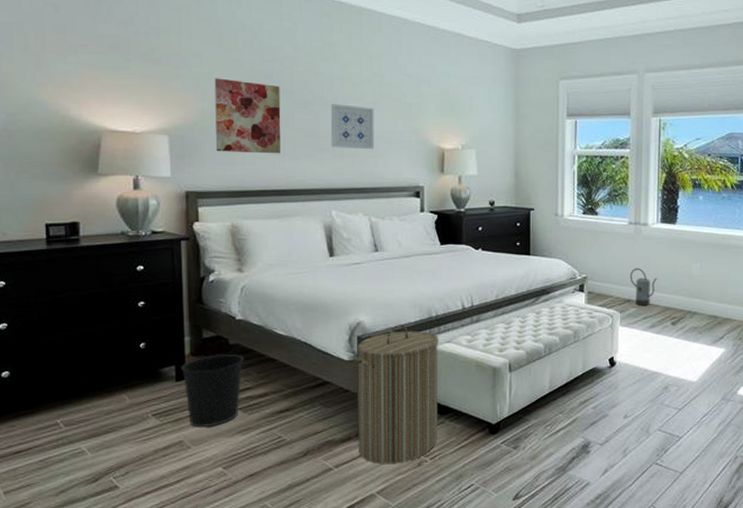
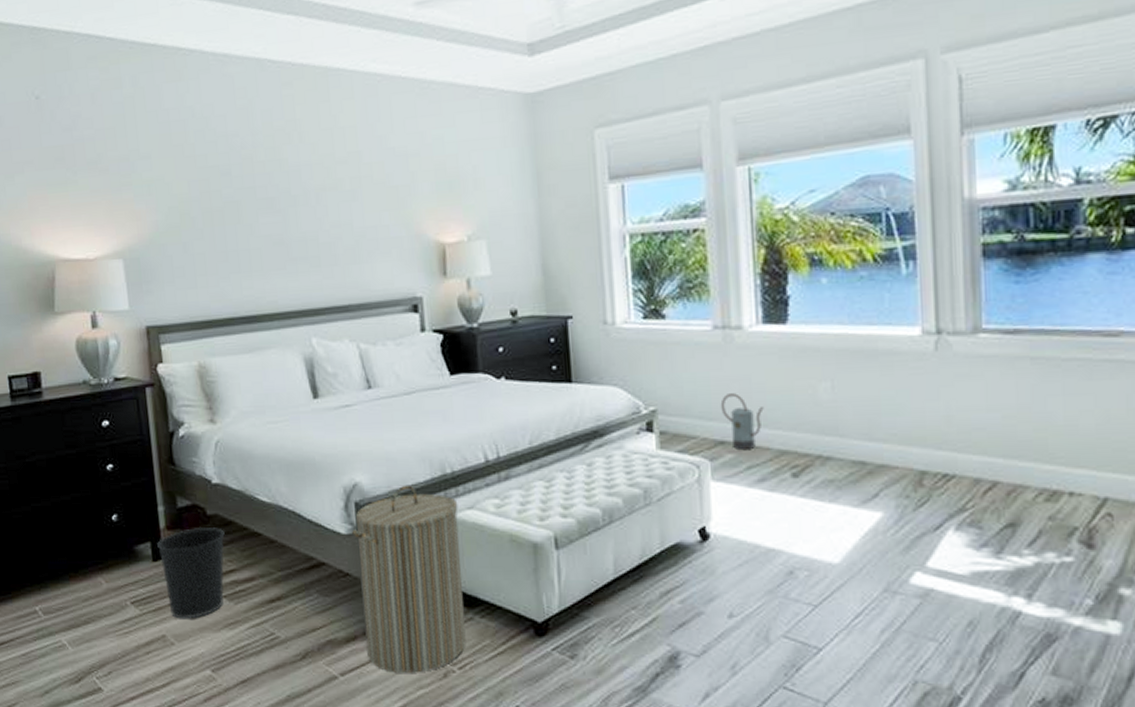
wall art: present [214,78,281,154] -> none [166,181,247,274]
wall art: present [330,104,375,150] -> none [300,197,357,256]

